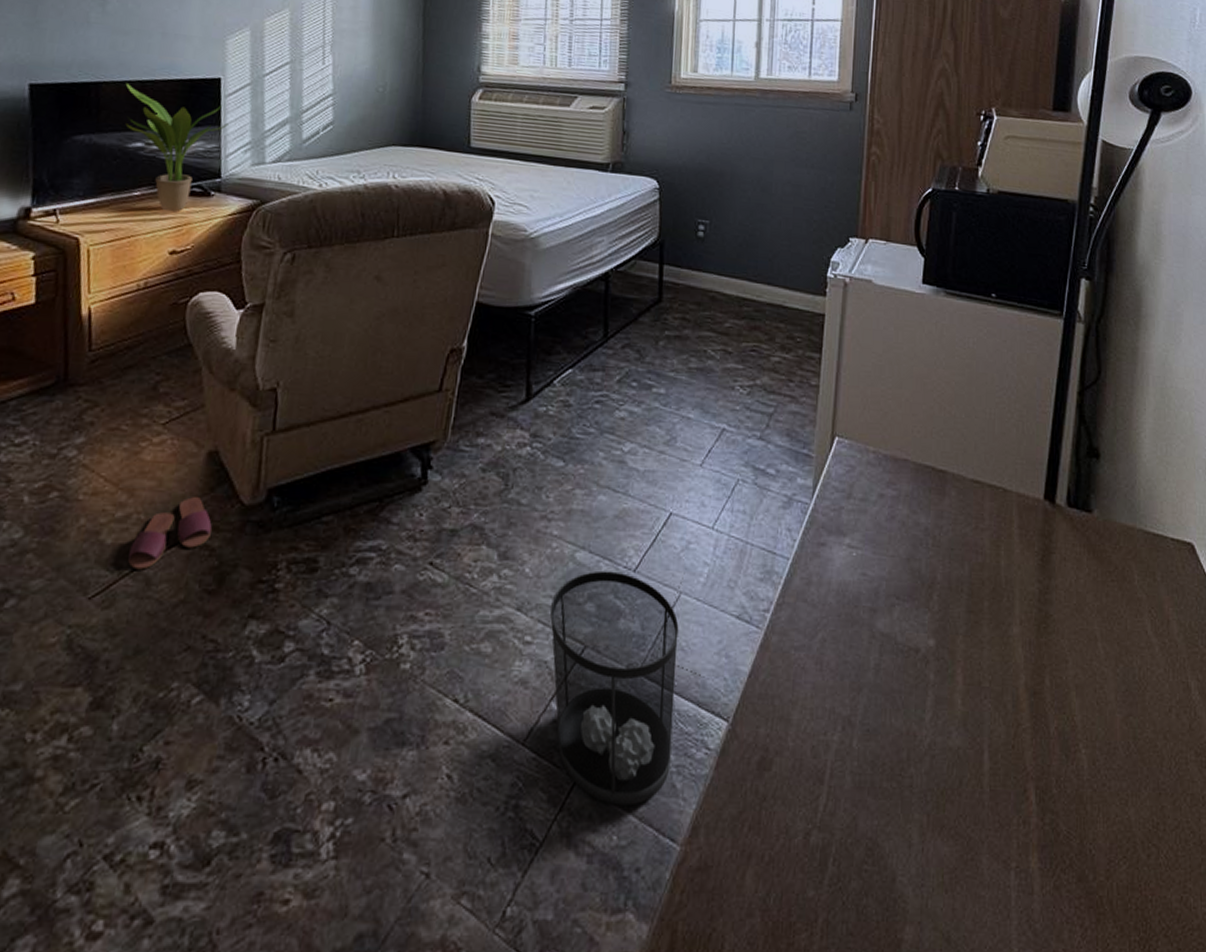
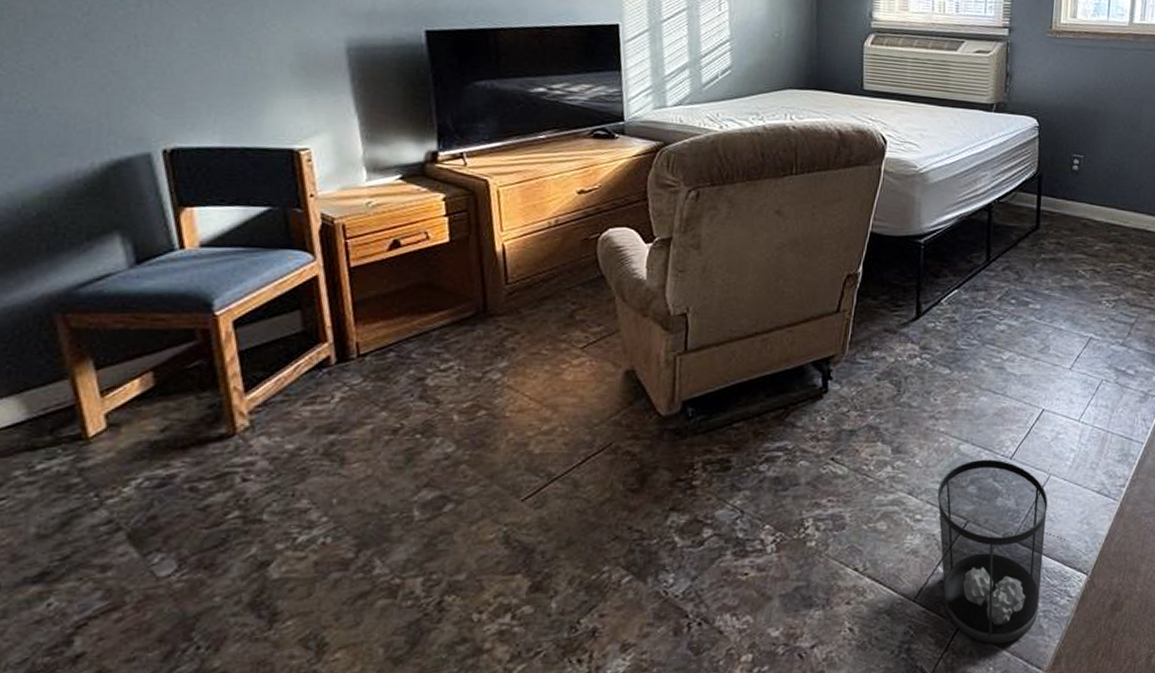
potted plant: present [125,84,229,212] -> none [523,30,629,154]
slippers: present [128,496,212,570] -> none [556,409,632,474]

